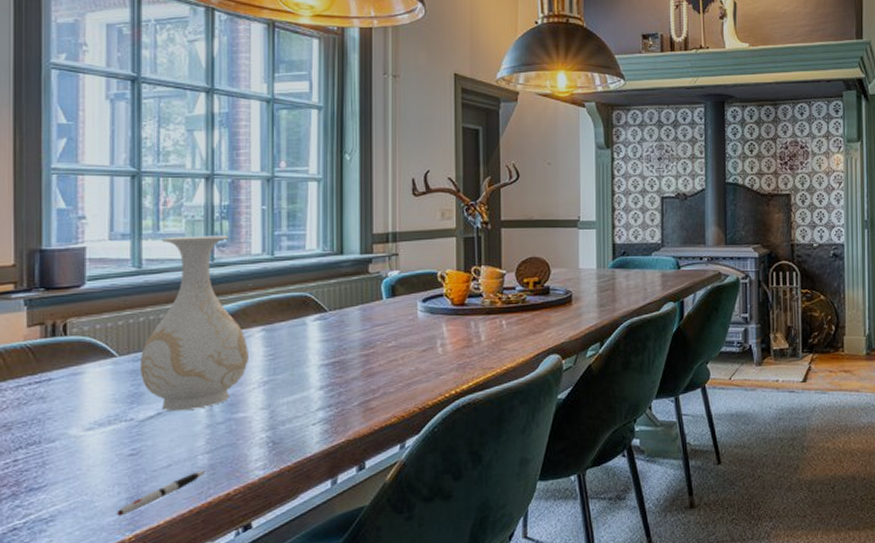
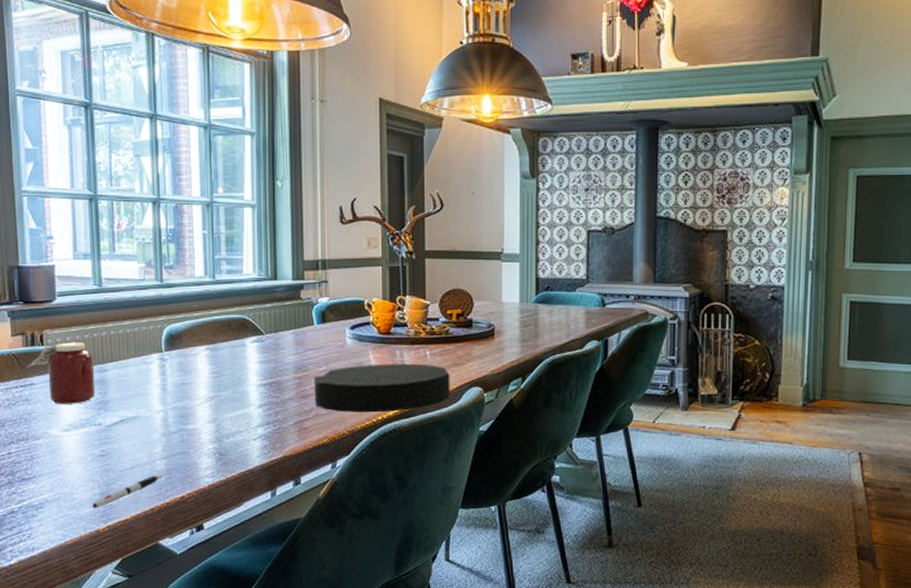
jar: none [44,329,128,400] -> present [27,341,96,404]
vase: present [139,235,248,411] -> none [104,257,196,419]
plate: none [381,334,527,389] -> present [314,363,450,413]

